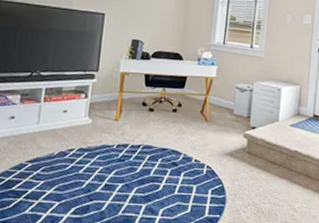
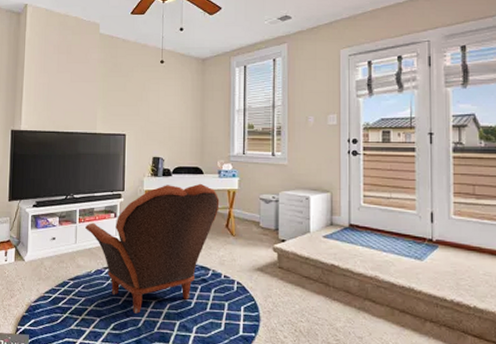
armchair: none [51,68,197,197] -> present [85,183,220,314]

